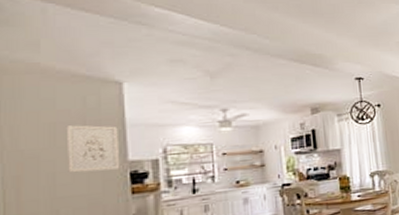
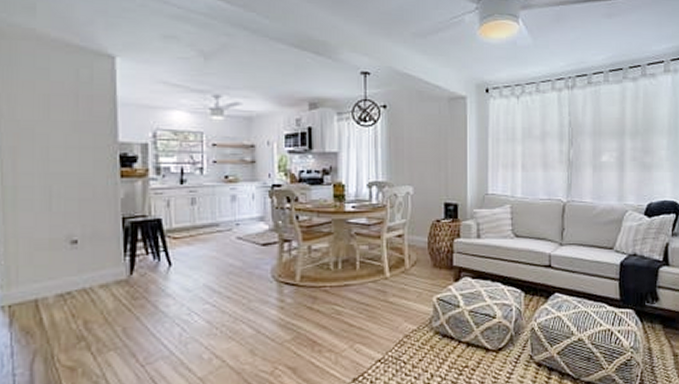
wall art: present [66,125,121,173] -> none [59,99,111,151]

